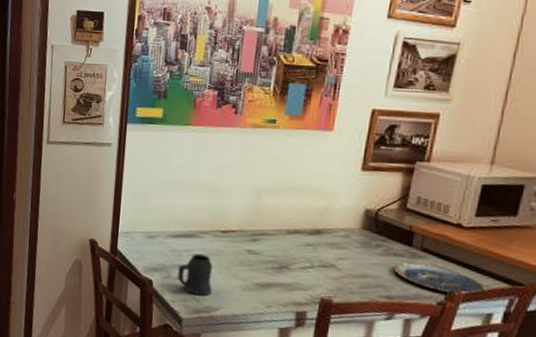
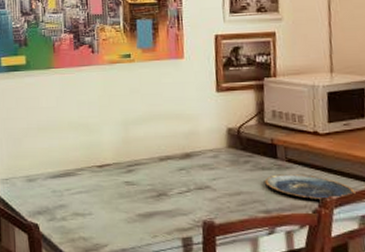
mug: present [177,253,213,296] -> none [62,191,98,234]

